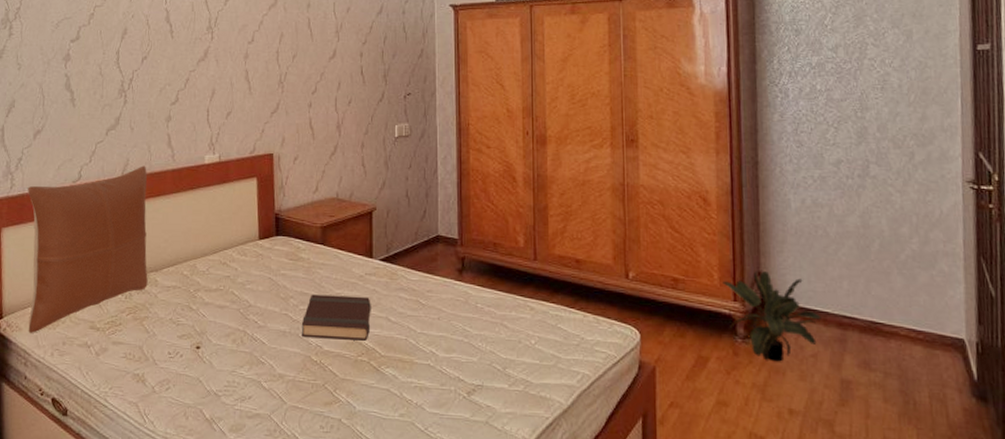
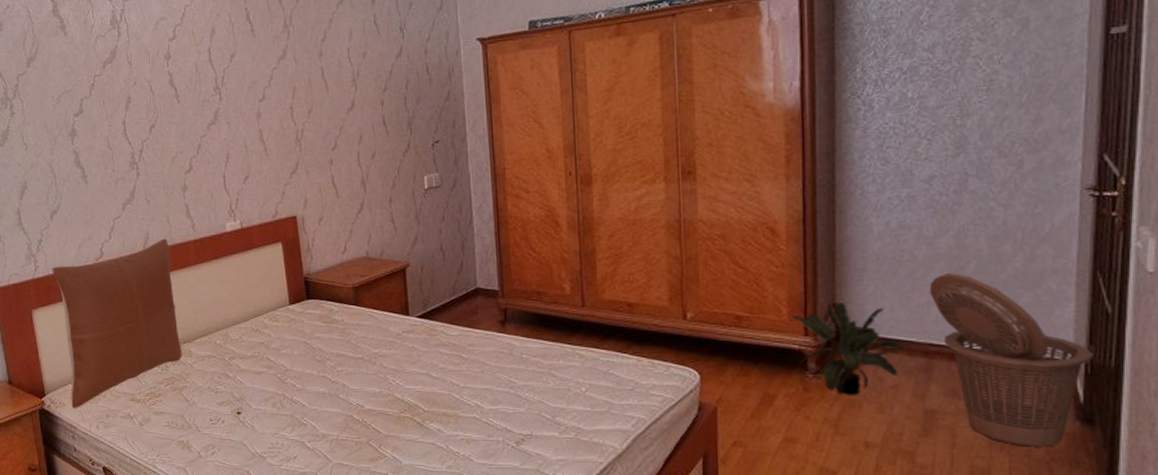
book: present [301,294,371,341] -> none [341,354,411,398]
laundry basket: none [840,249,983,422] -> present [929,272,1094,447]

